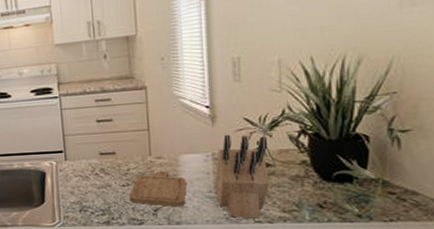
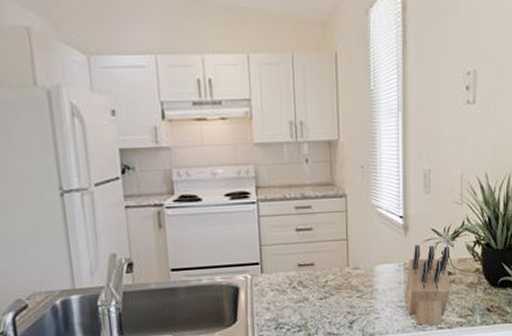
chopping board: present [128,171,187,206] -> none [325,281,380,318]

